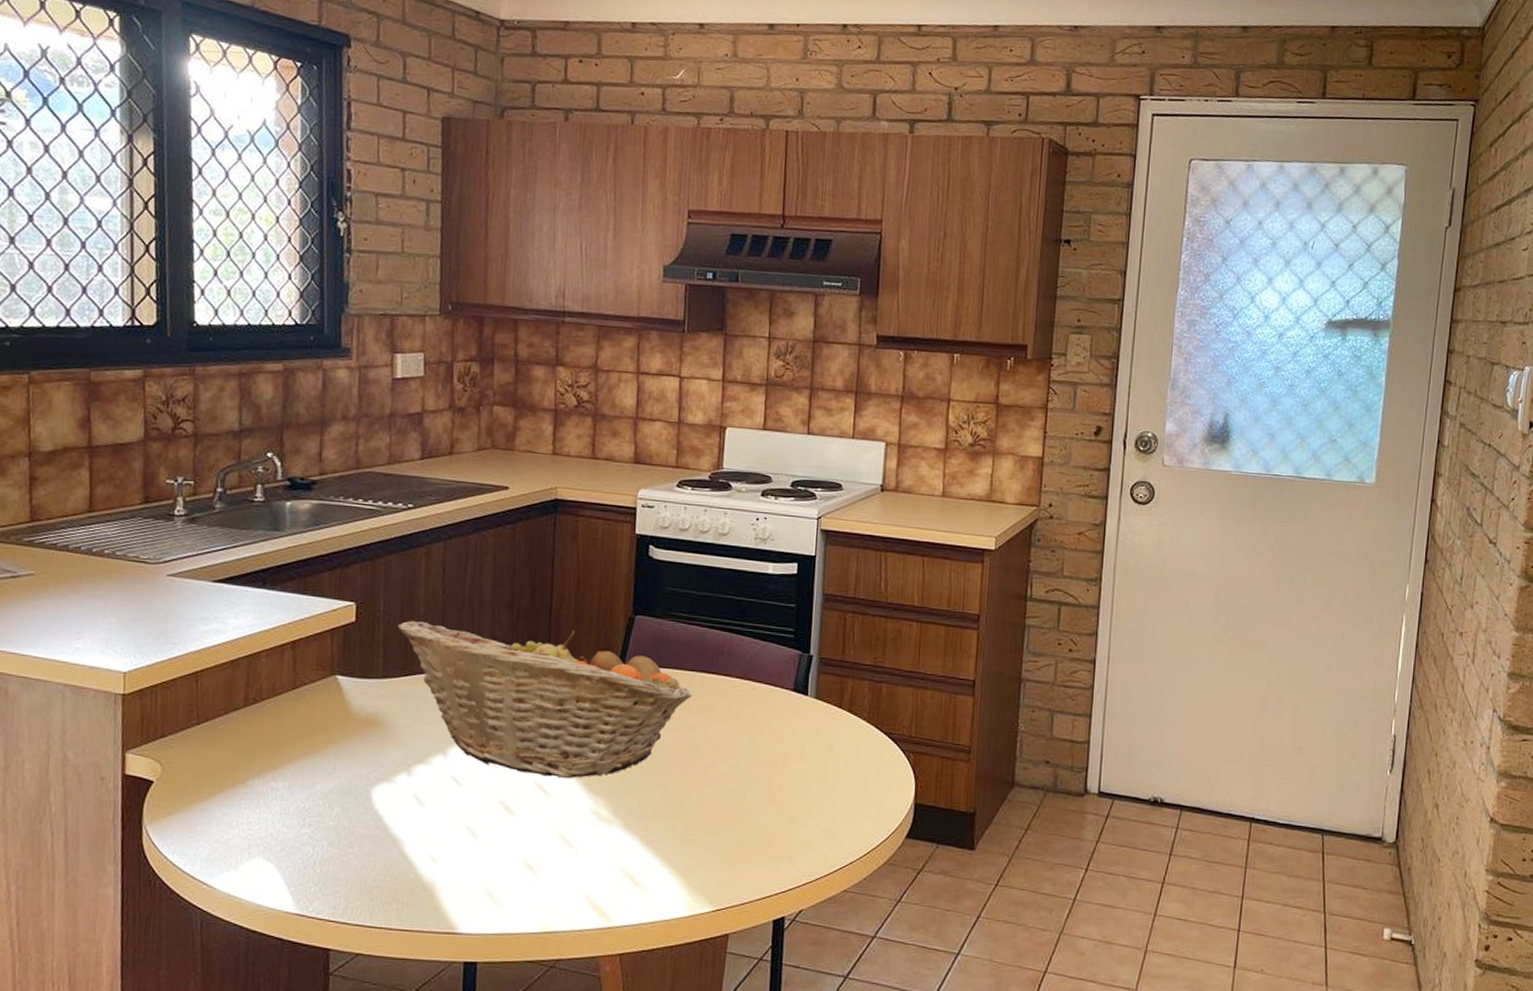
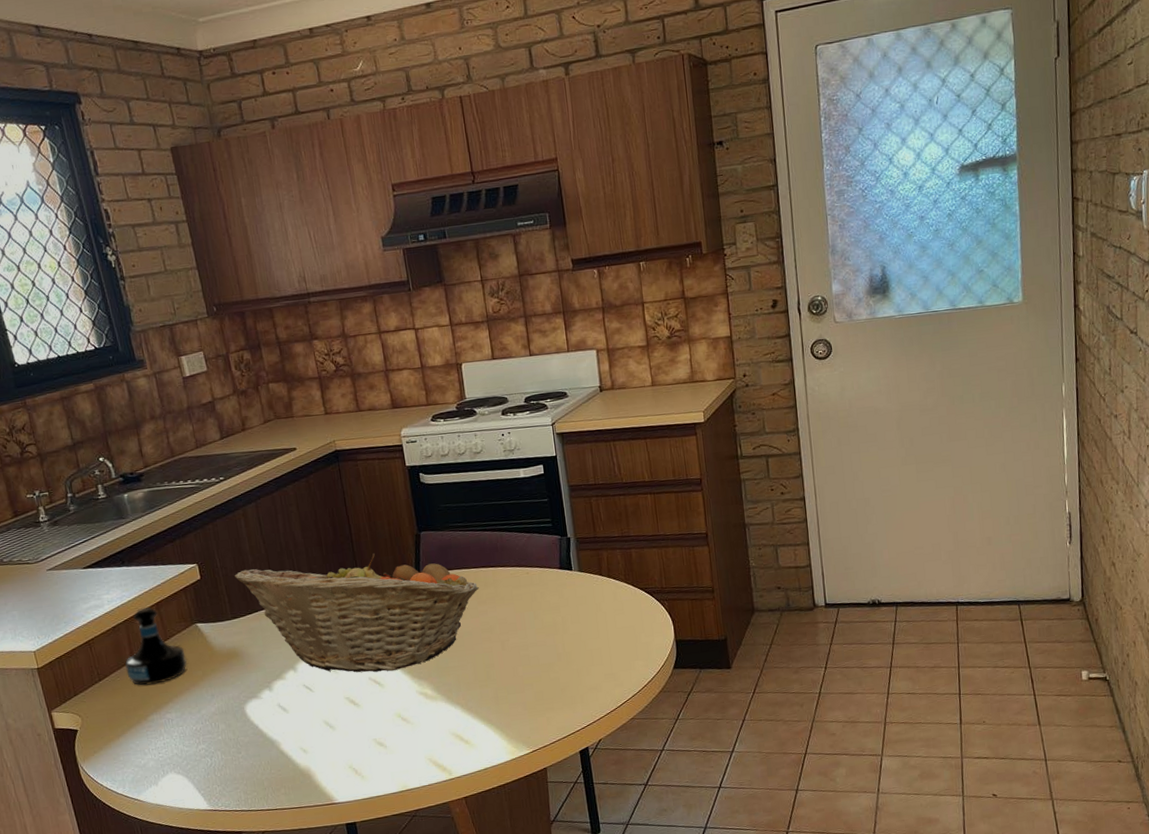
tequila bottle: none [233,644,314,741] -> present [124,607,187,686]

